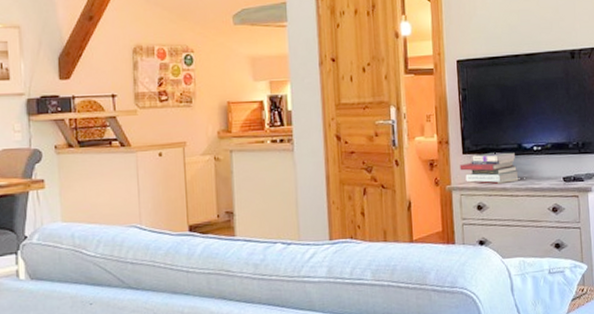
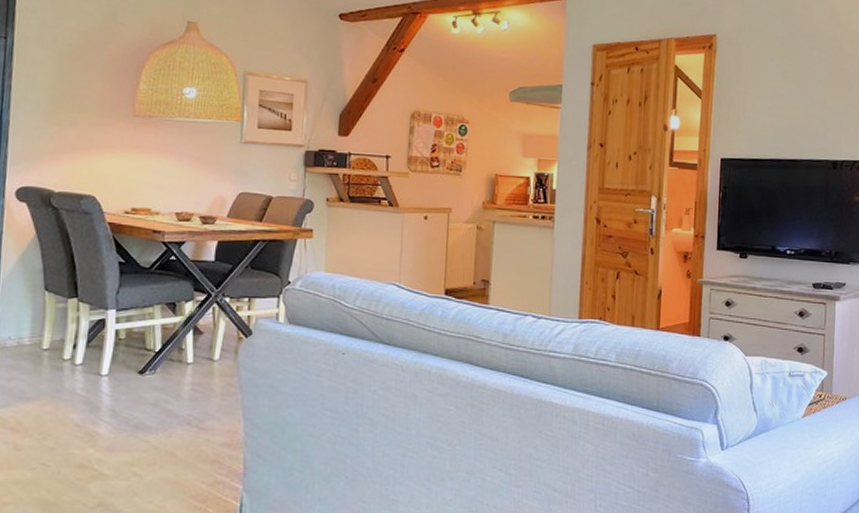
books: present [459,152,519,185] -> none [712,251,770,284]

